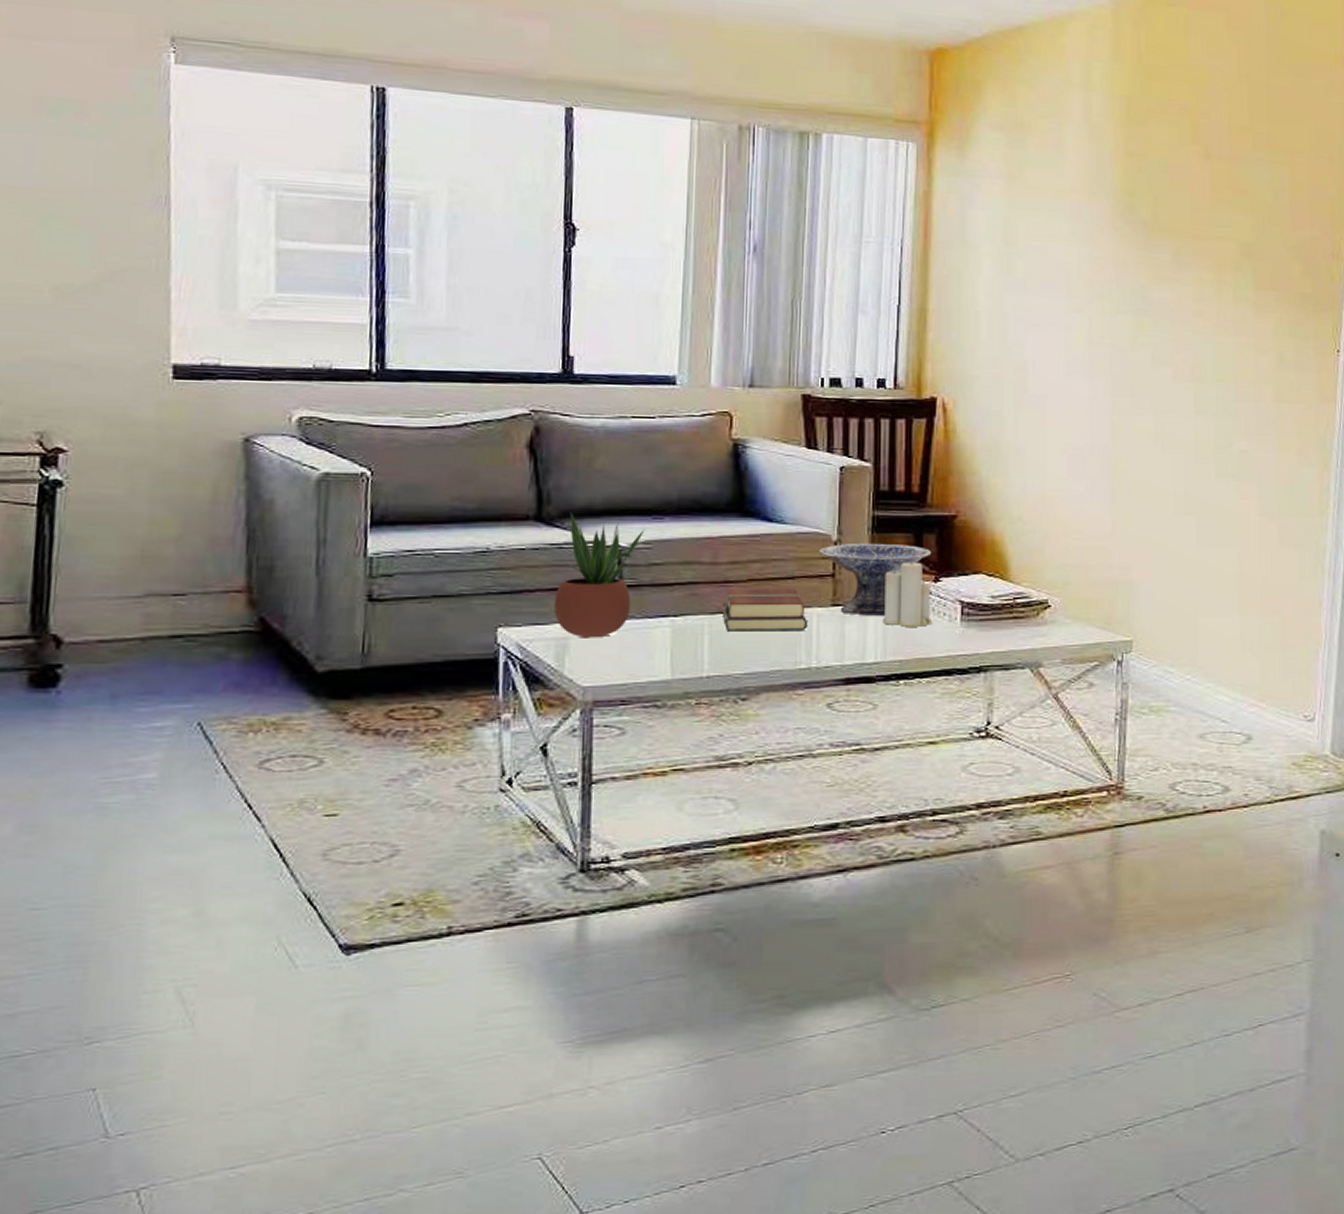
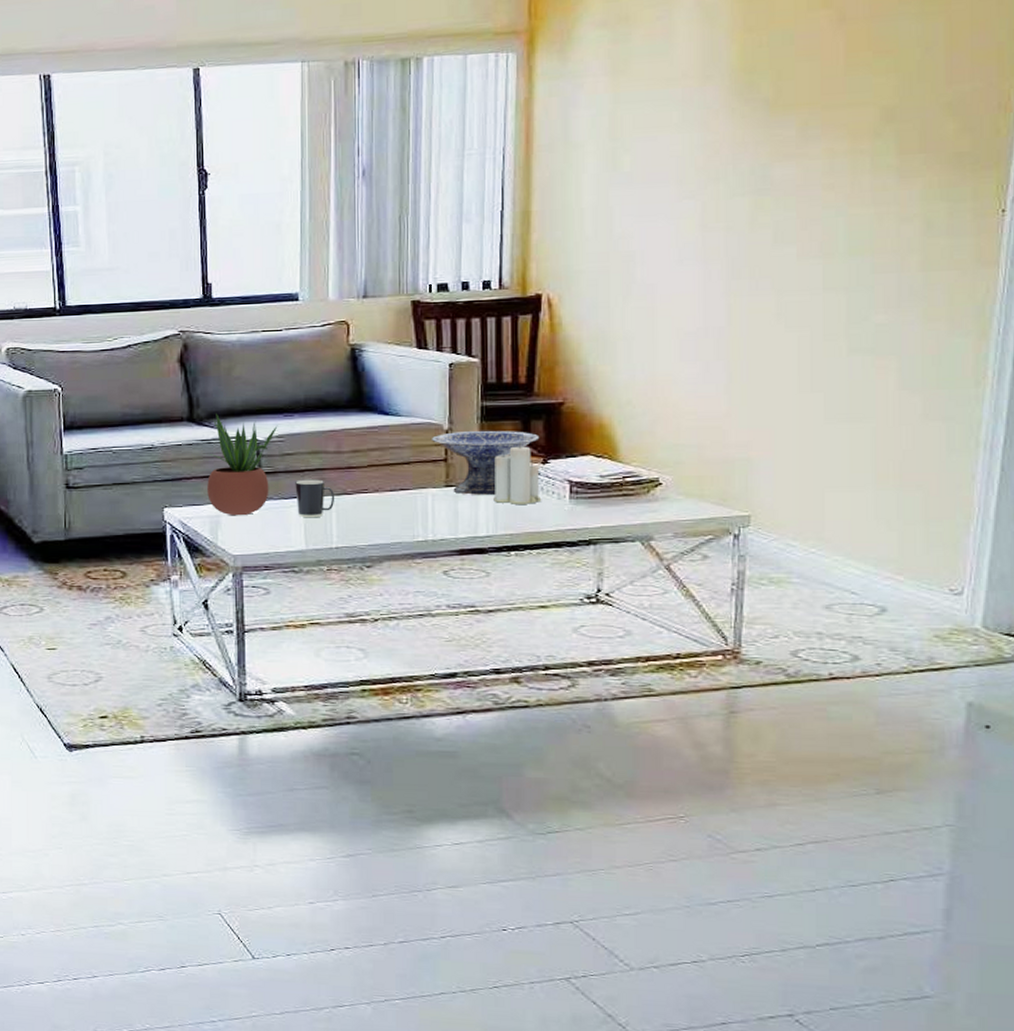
mug: none [662,595,709,641] -> present [295,479,335,518]
books: present [722,588,807,632] -> none [346,472,423,510]

